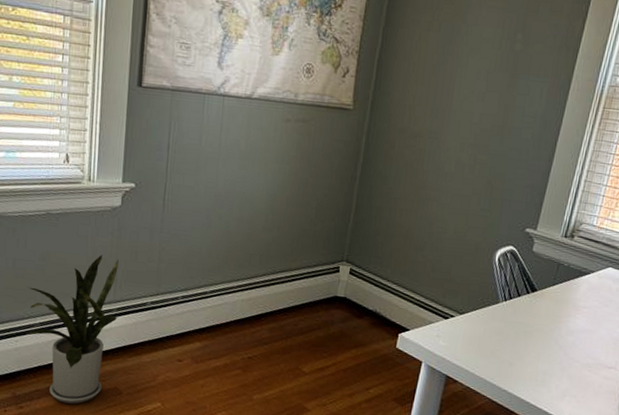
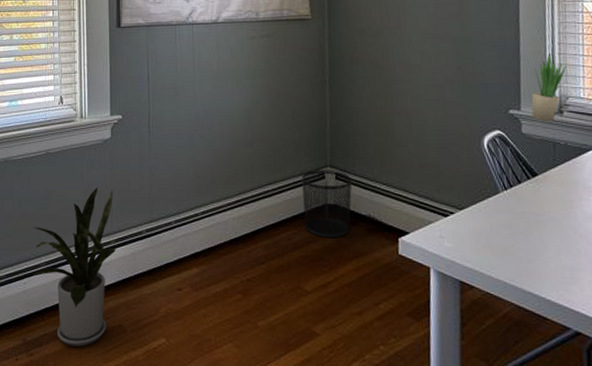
waste bin: none [312,263,366,328] -> present [302,170,353,238]
potted plant: none [545,179,589,245] -> present [531,53,567,122]

